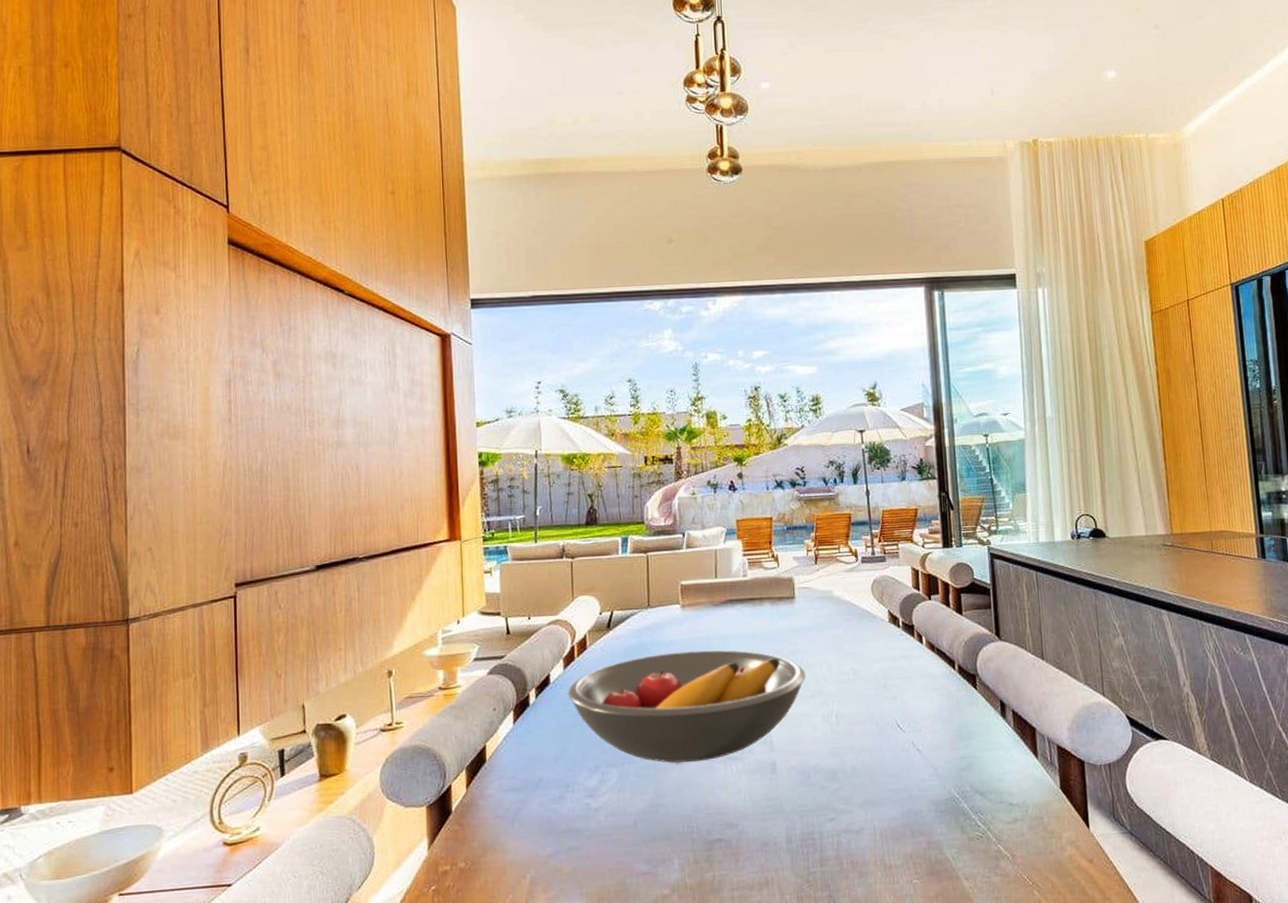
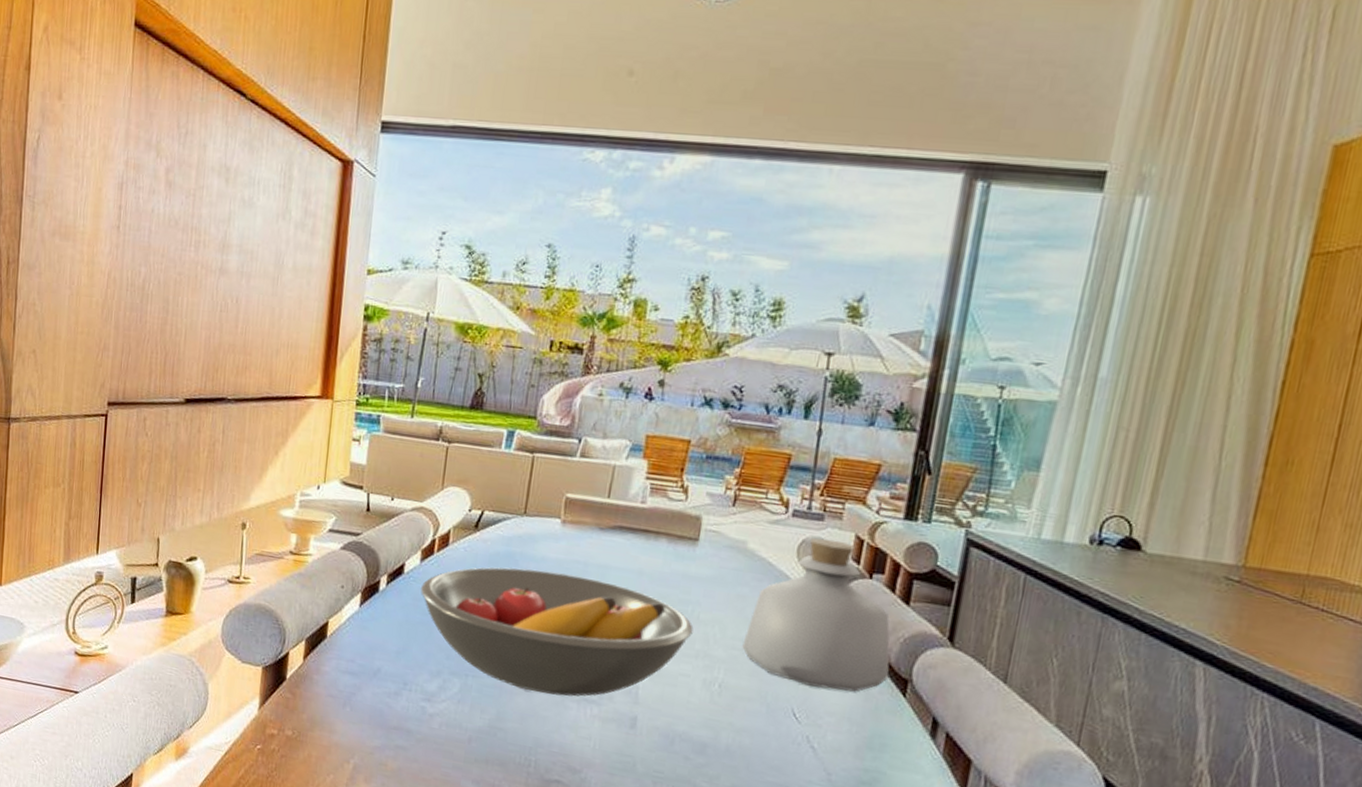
bottle: none [846,575,961,699] -> present [742,538,890,692]

